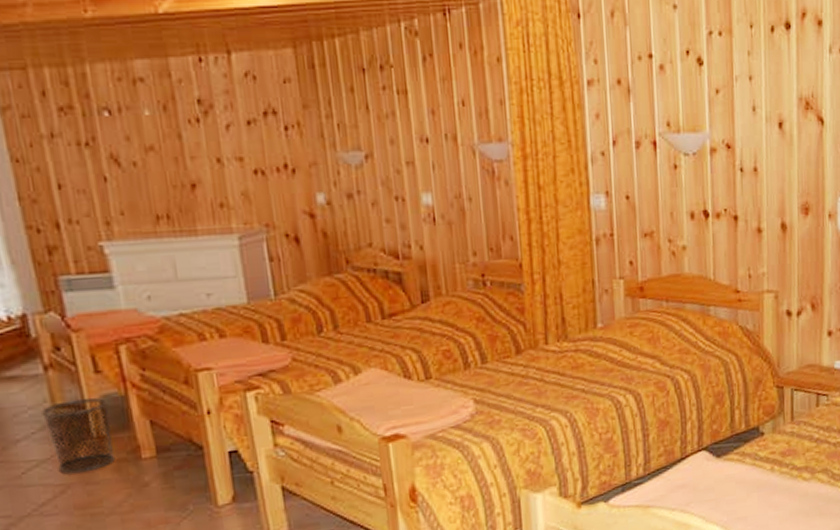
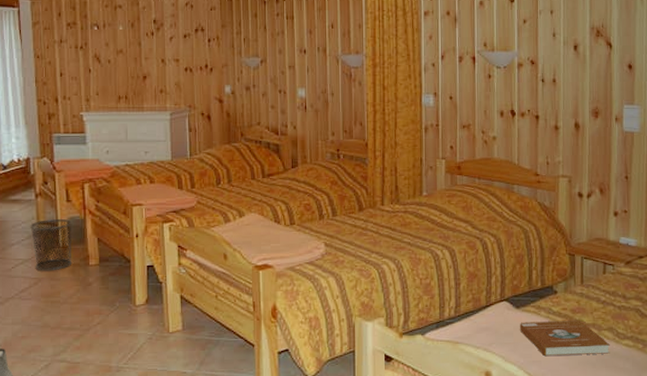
book: none [722,464,825,511] -> present [520,321,610,357]

